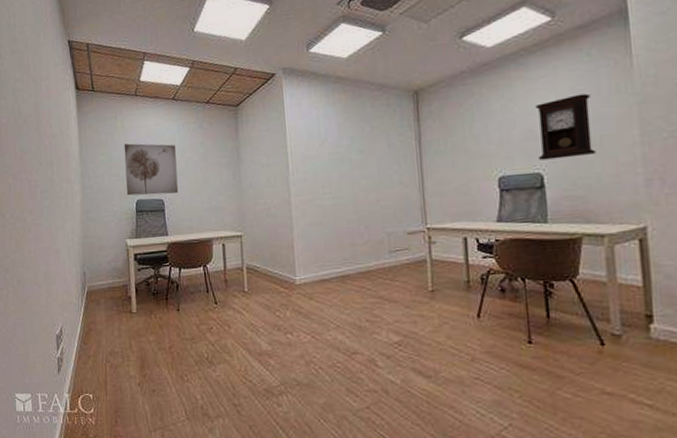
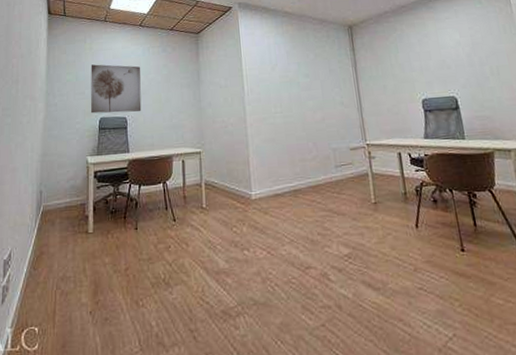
pendulum clock: present [535,93,596,160] -> none [444,32,496,86]

